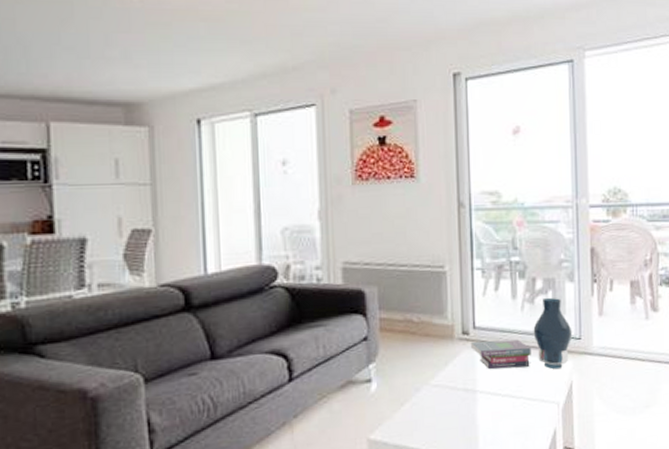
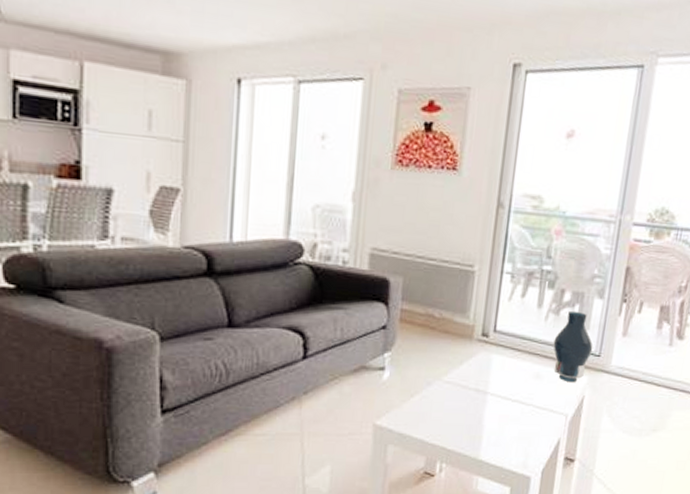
books: present [471,339,531,370] -> none [489,344,549,376]

